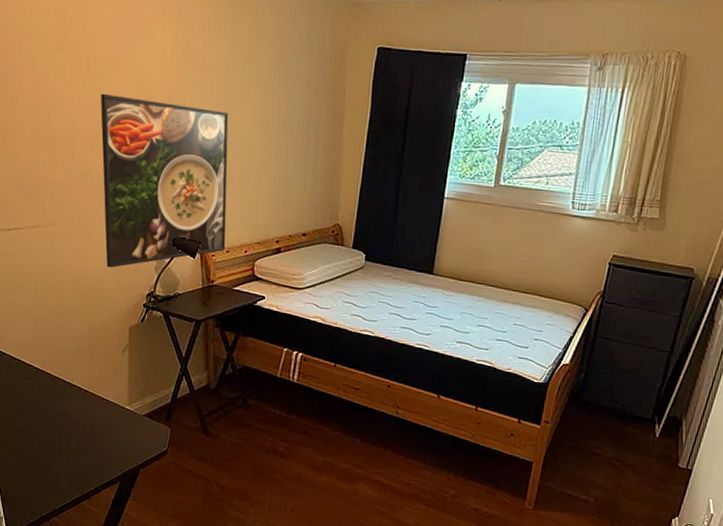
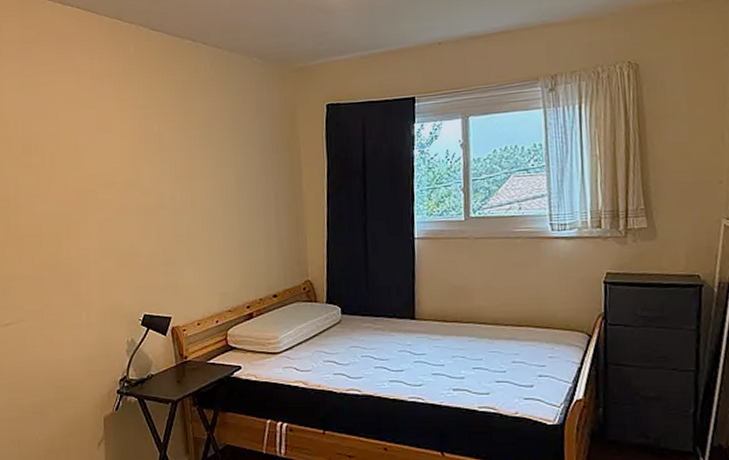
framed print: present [101,93,229,268] -> none [65,186,196,357]

